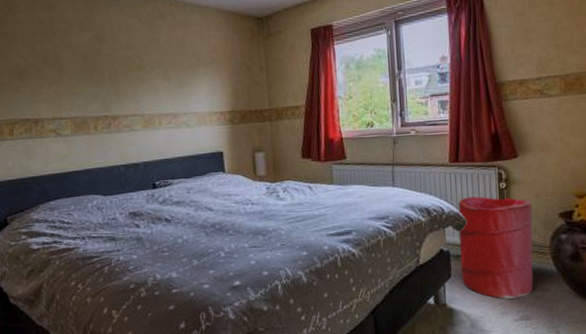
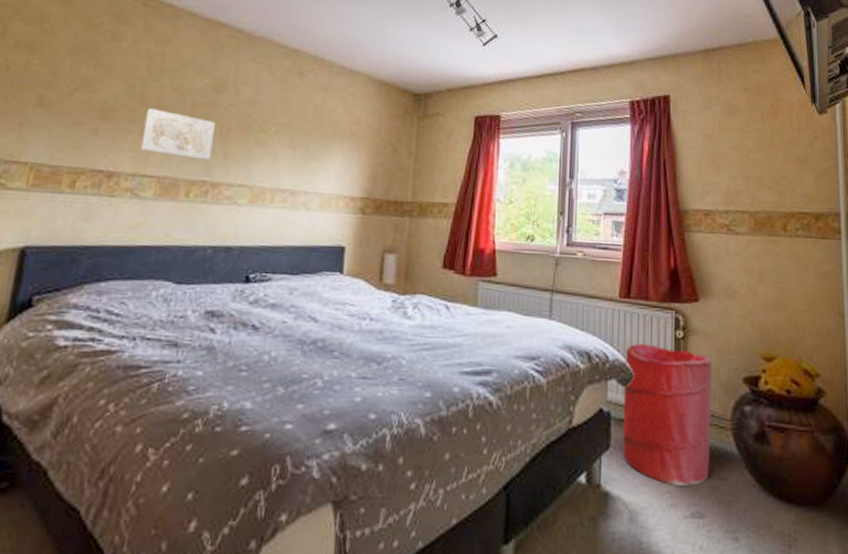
wall art: none [50,64,106,100] -> present [140,108,215,160]

